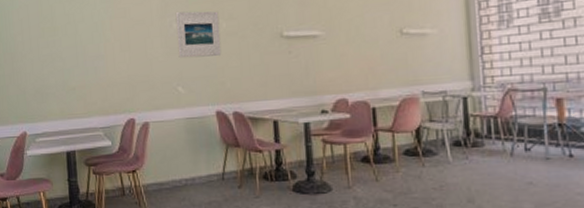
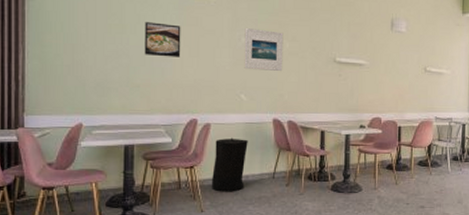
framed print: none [74,19,112,56] -> present [144,22,181,57]
trash can: none [156,136,192,198] -> present [212,137,248,192]

